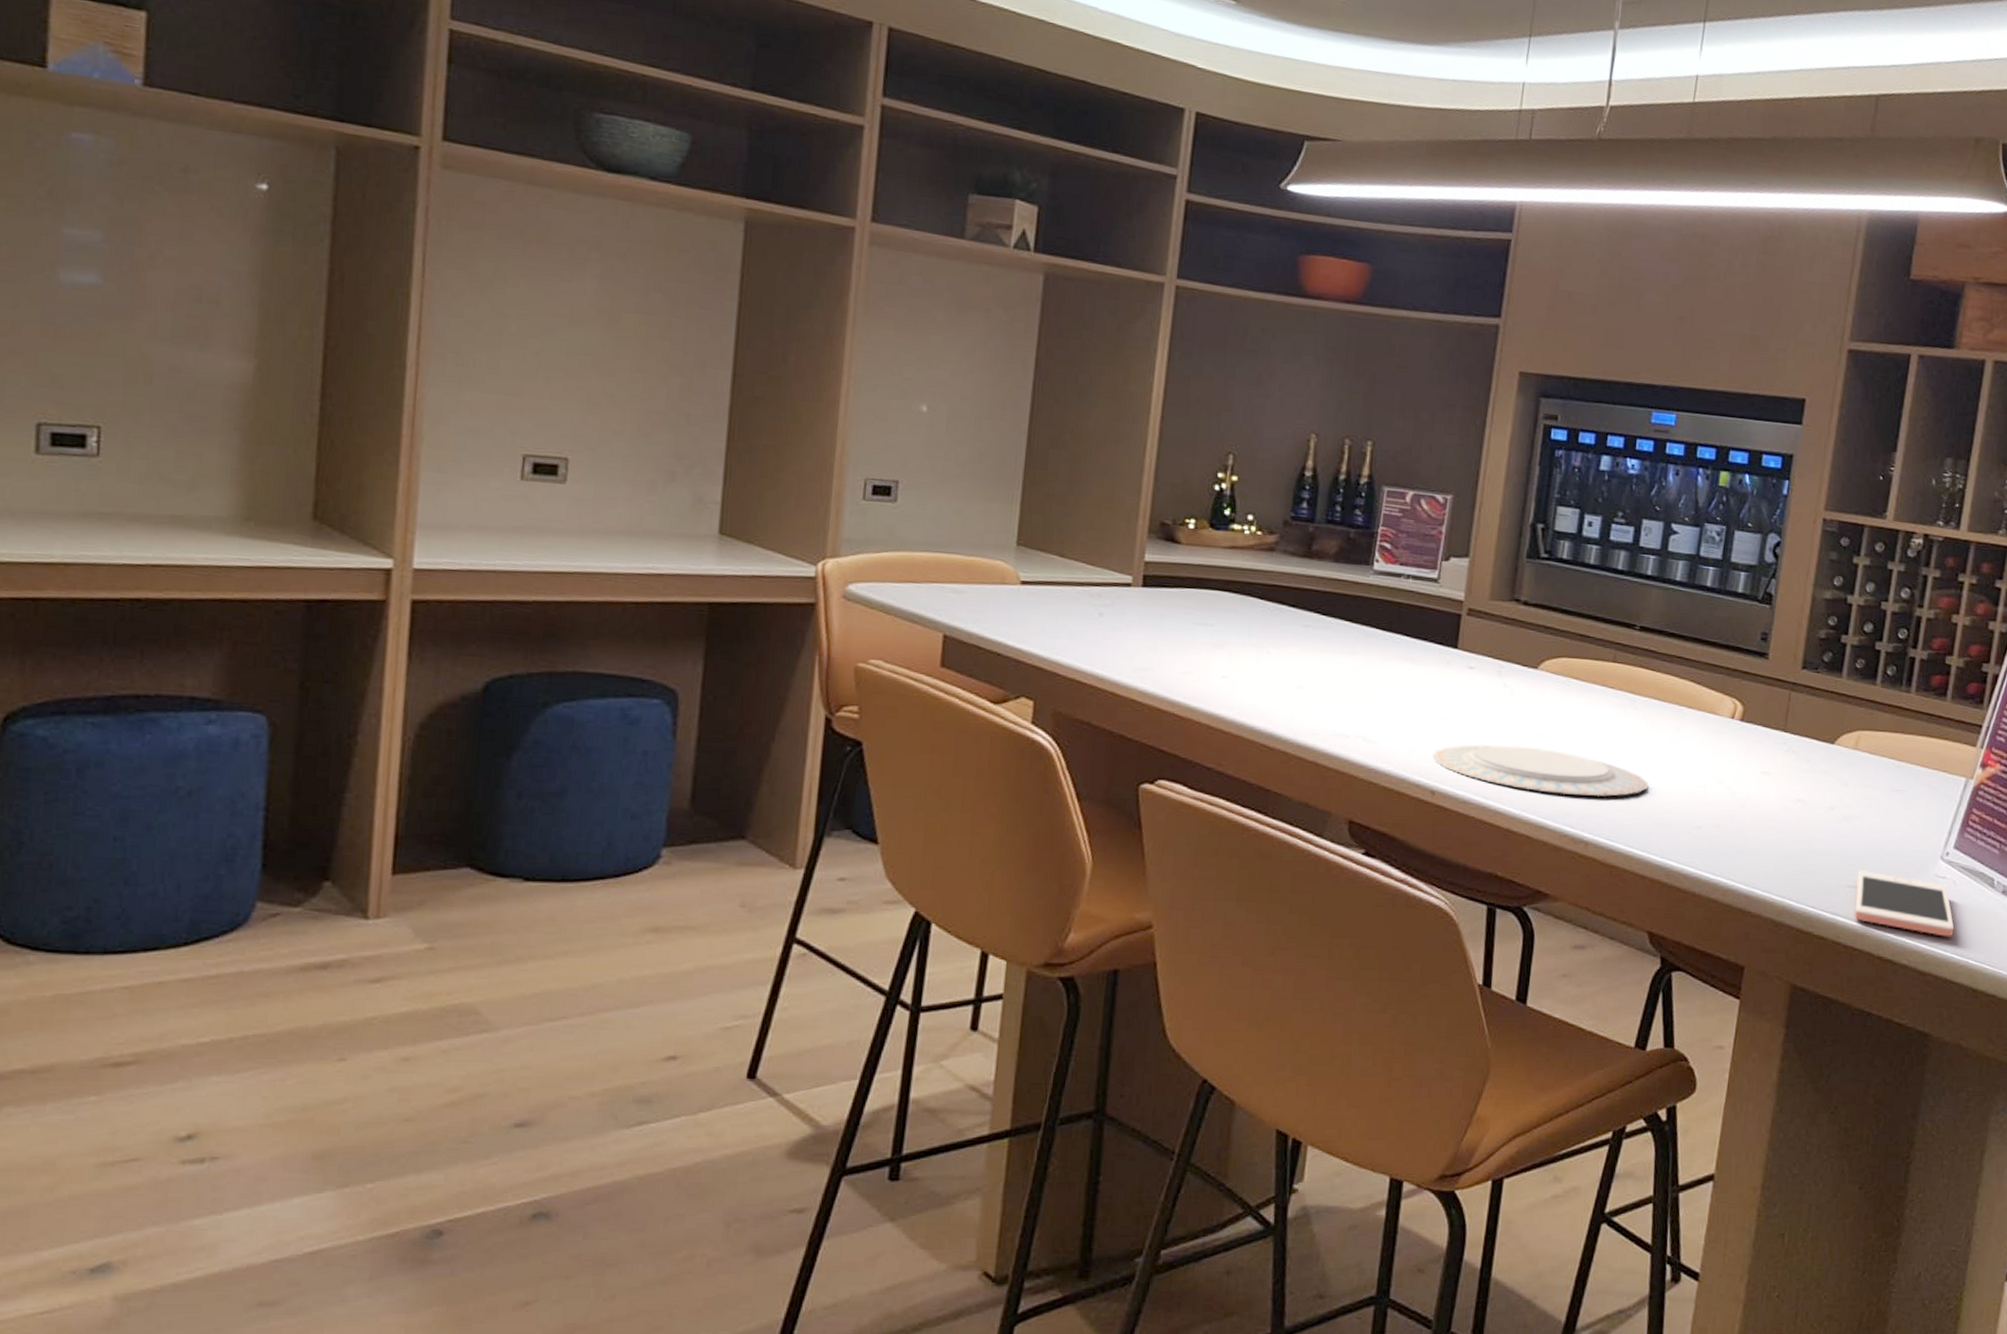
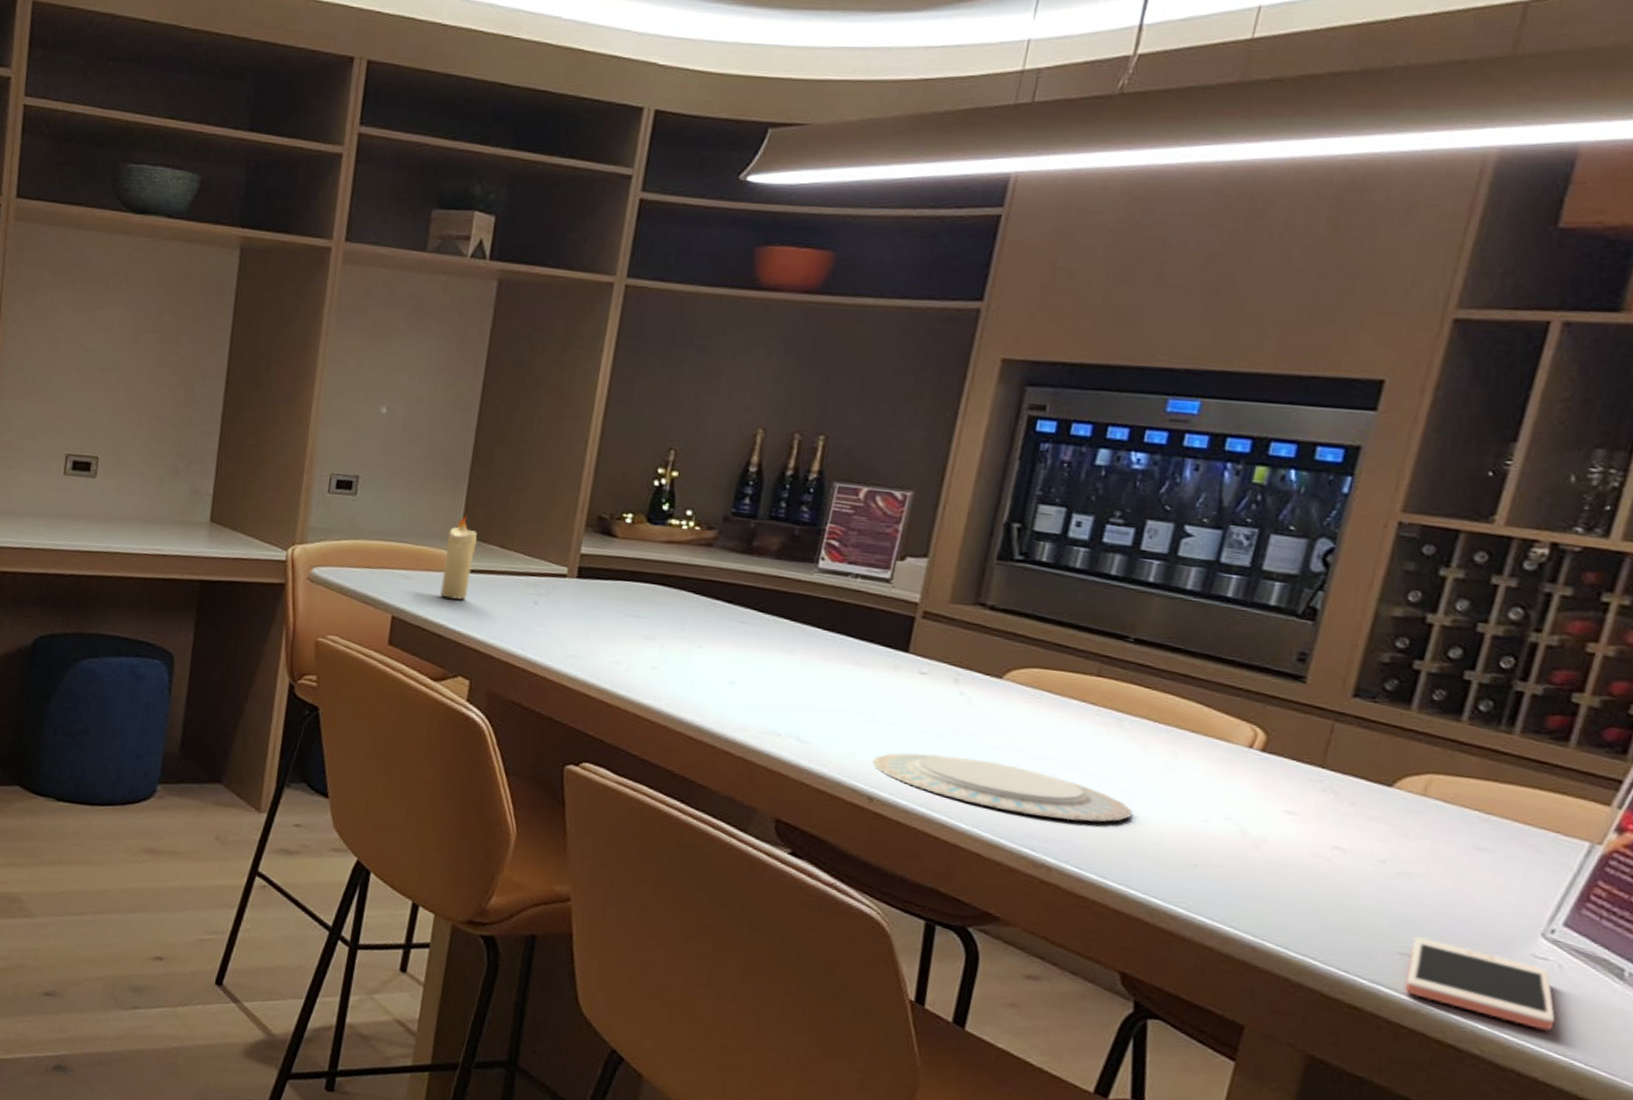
candle: none [996,523,1035,614] -> present [439,515,477,600]

